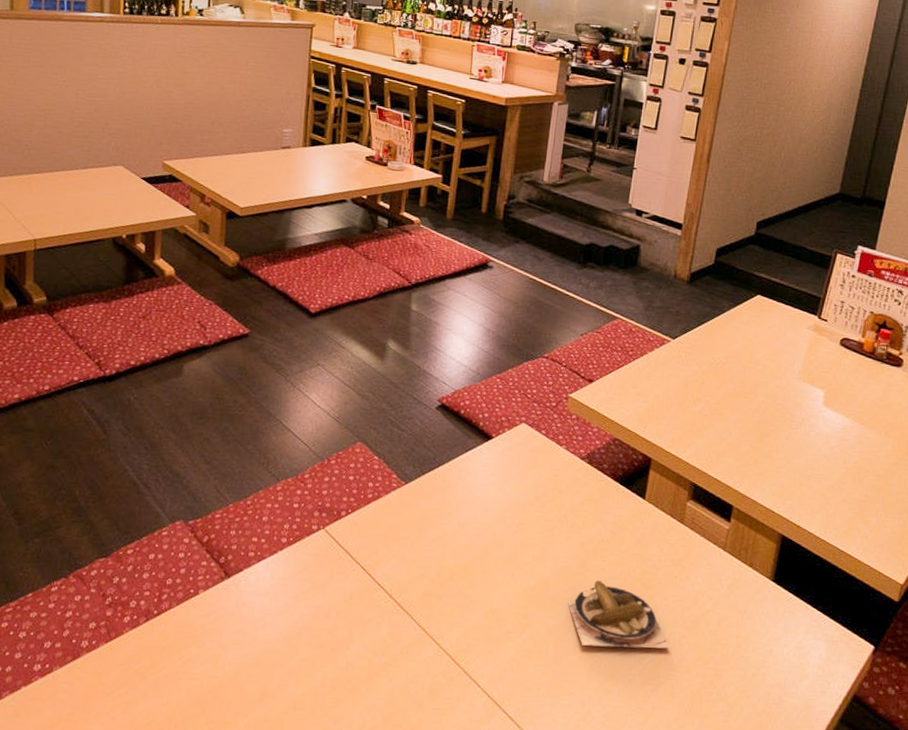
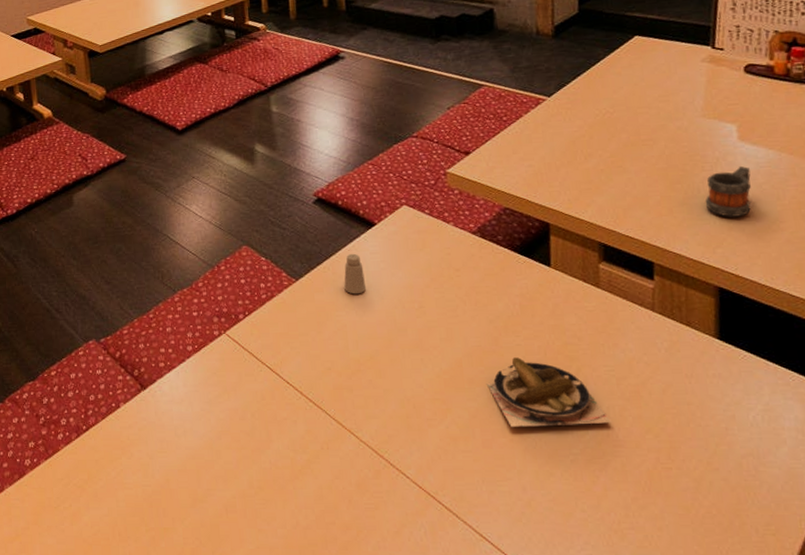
saltshaker: none [451,463,474,505] -> present [344,253,366,295]
mug: none [785,429,827,474] -> present [705,166,751,217]

